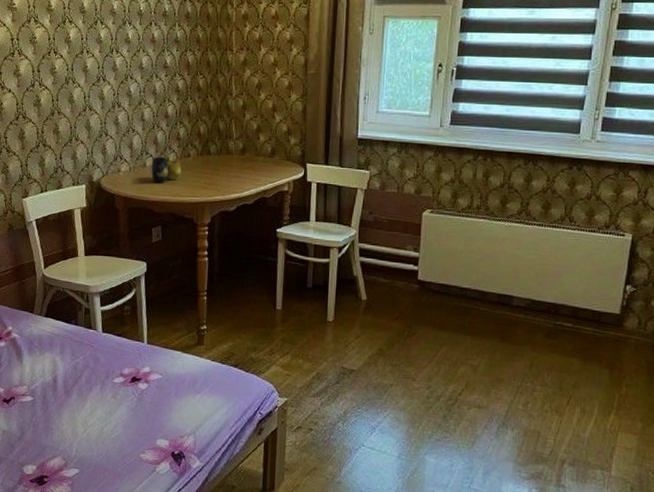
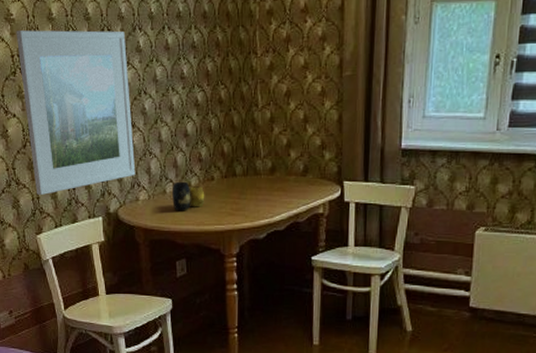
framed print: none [17,18,119,162] -> present [16,30,136,195]

